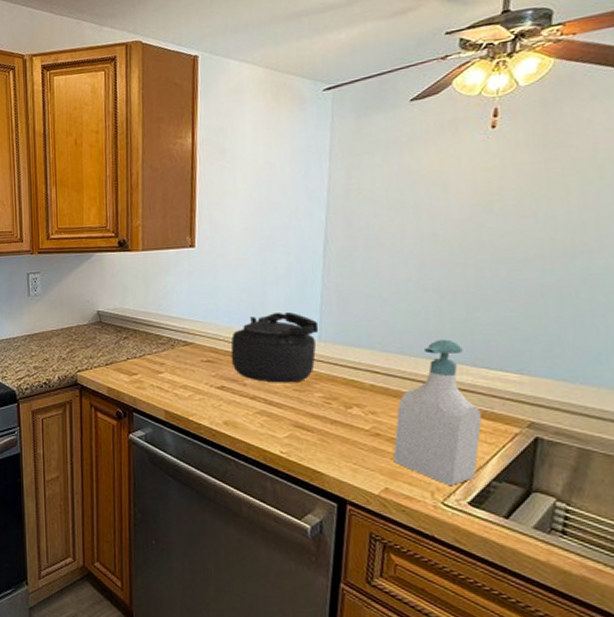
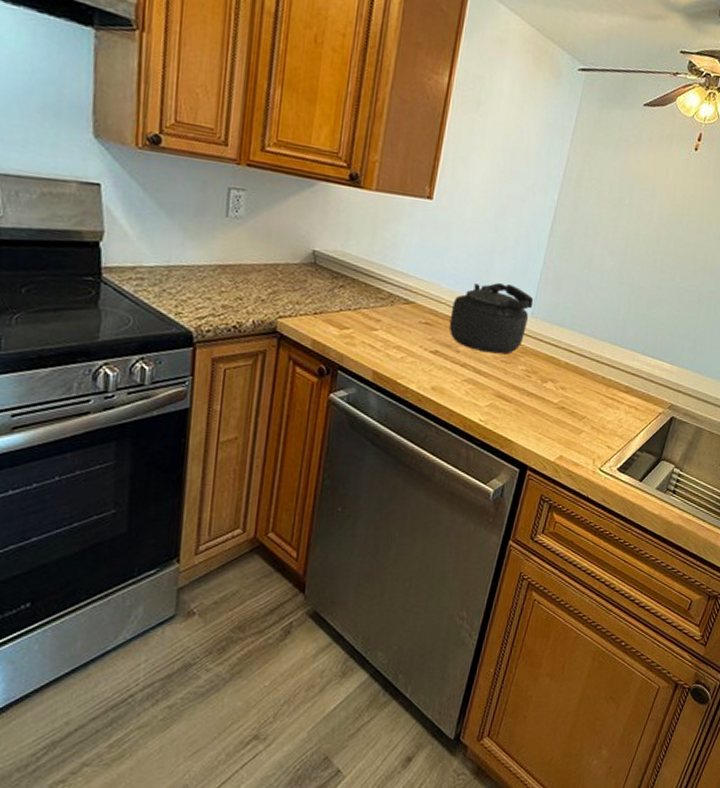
soap bottle: present [393,339,482,485] -> none [571,328,641,454]

